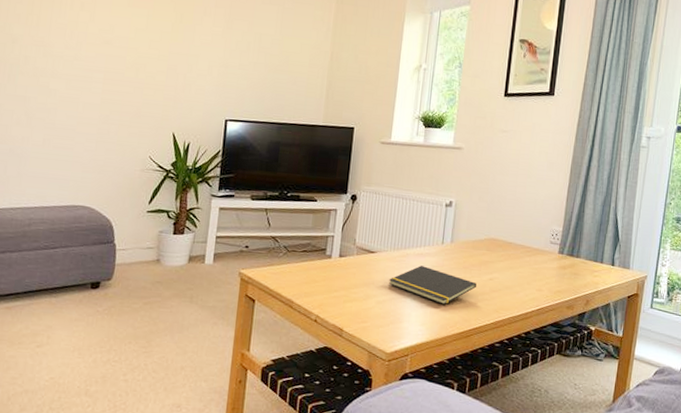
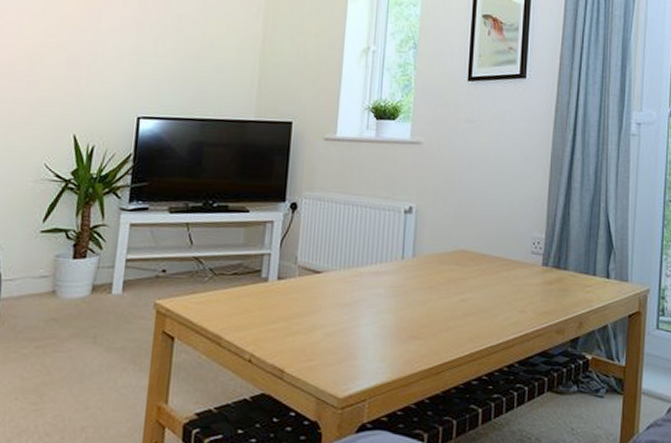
notepad: present [389,266,476,304] -> none [339,287,446,334]

